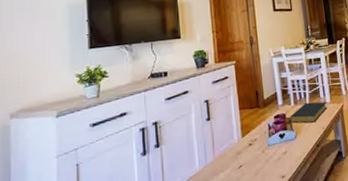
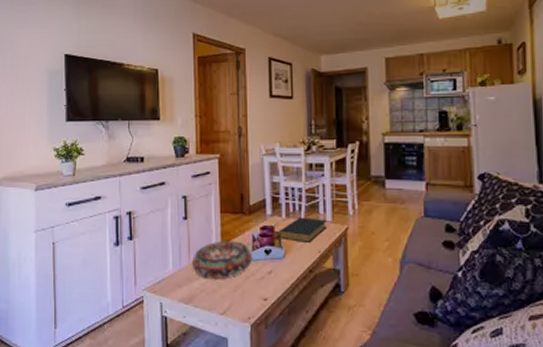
decorative bowl: none [216,131,269,170] -> present [191,241,251,280]

